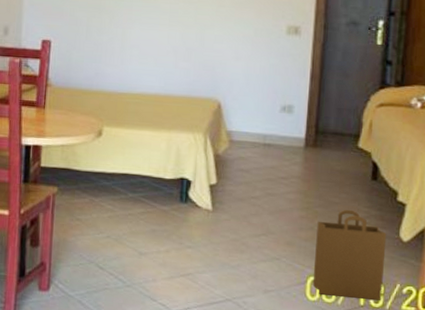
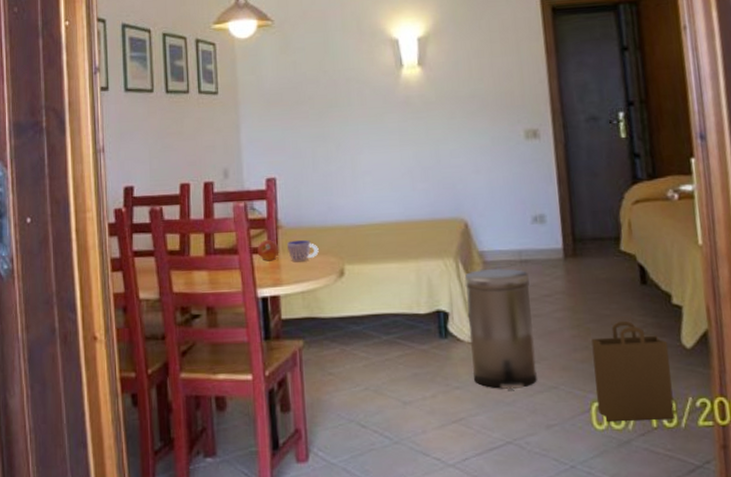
fruit: none [26,95,46,115] -> present [257,240,279,261]
cup: none [53,99,82,119] -> present [286,240,319,263]
pedal bin: none [205,147,269,256] -> present [464,268,537,390]

